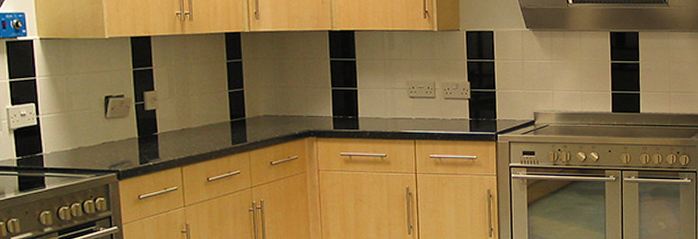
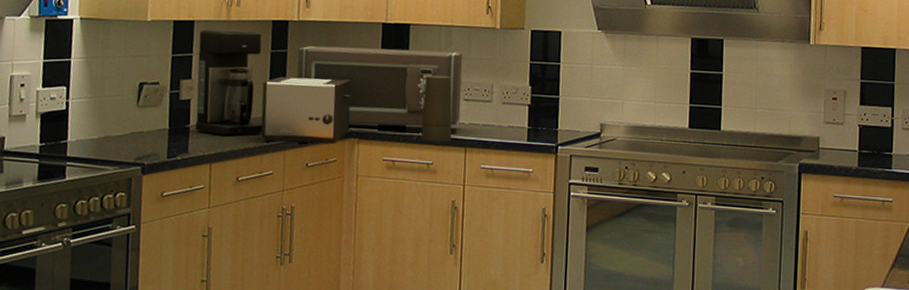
coffee maker: none [156,43,226,141] -> present [195,29,263,136]
toaster: none [222,84,307,144] -> present [261,76,351,145]
microwave: none [252,54,407,124] -> present [296,45,463,128]
canister: none [373,76,402,137] -> present [421,75,452,143]

